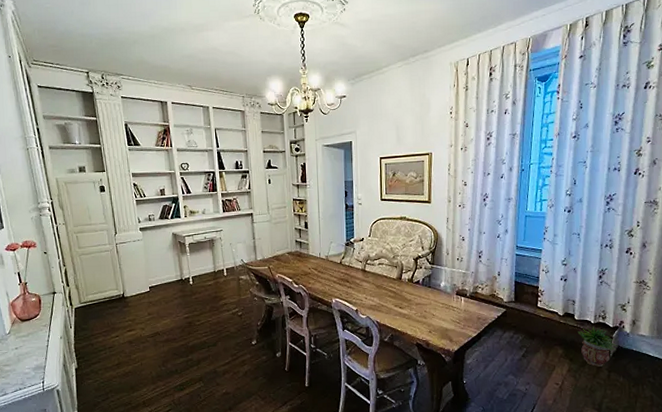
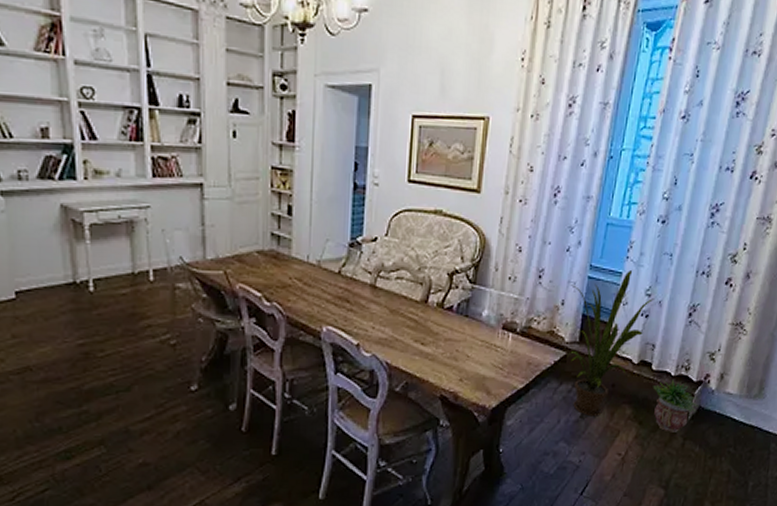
house plant: none [503,247,571,356] -> present [567,269,656,417]

